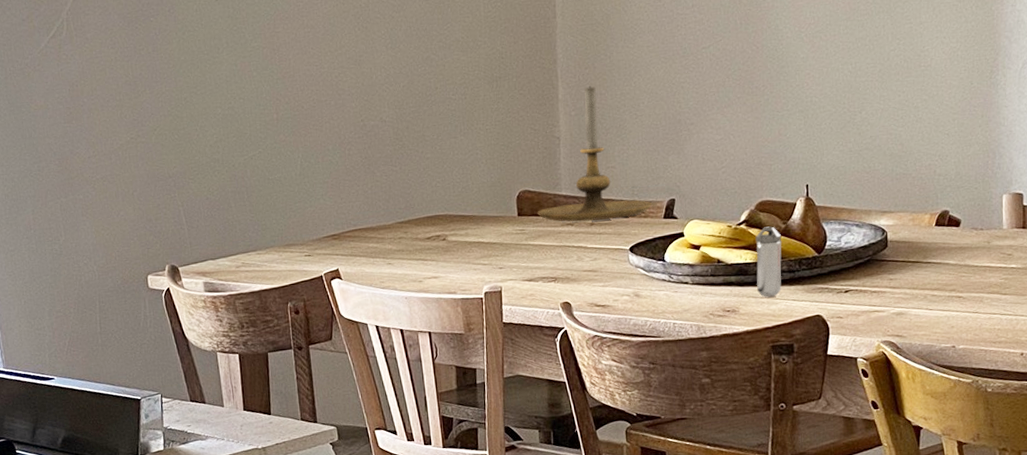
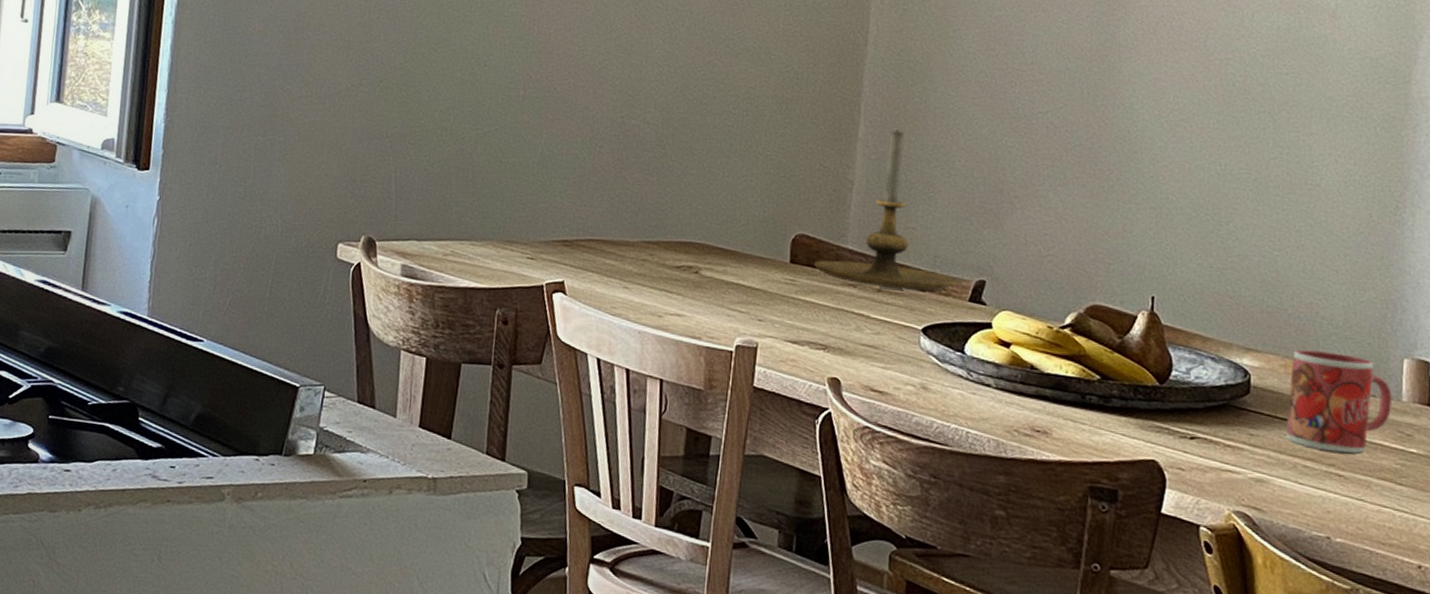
shaker: present [755,226,782,297] -> none [1076,337,1115,425]
mug: none [917,200,995,280] -> present [1286,349,1392,454]

